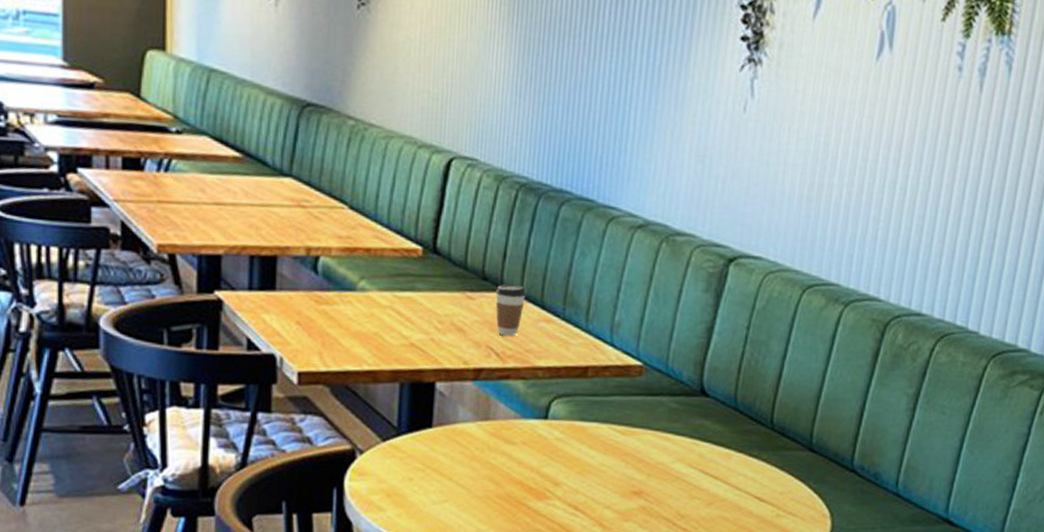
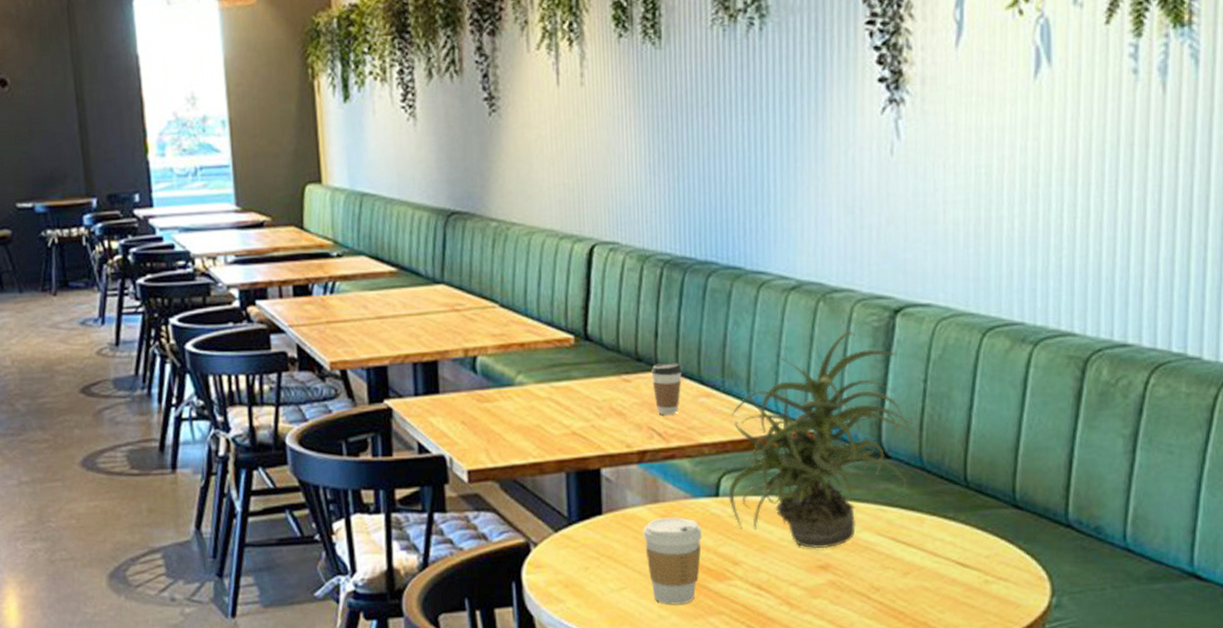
coffee cup: none [470,435,528,520] -> present [643,517,702,605]
potted plant: none [557,274,737,476] -> present [728,332,920,549]

